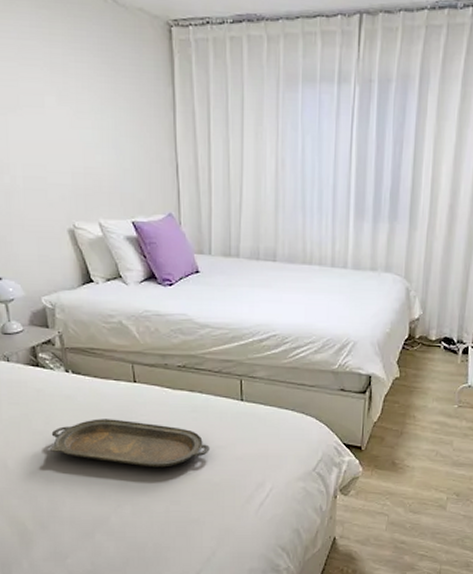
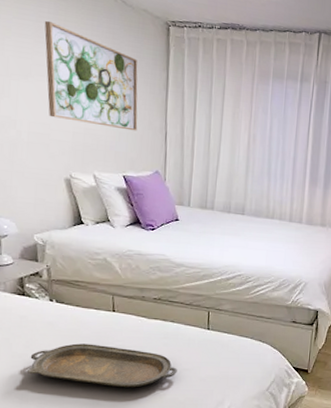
wall art: none [27,36,144,166] -> present [44,20,138,131]

